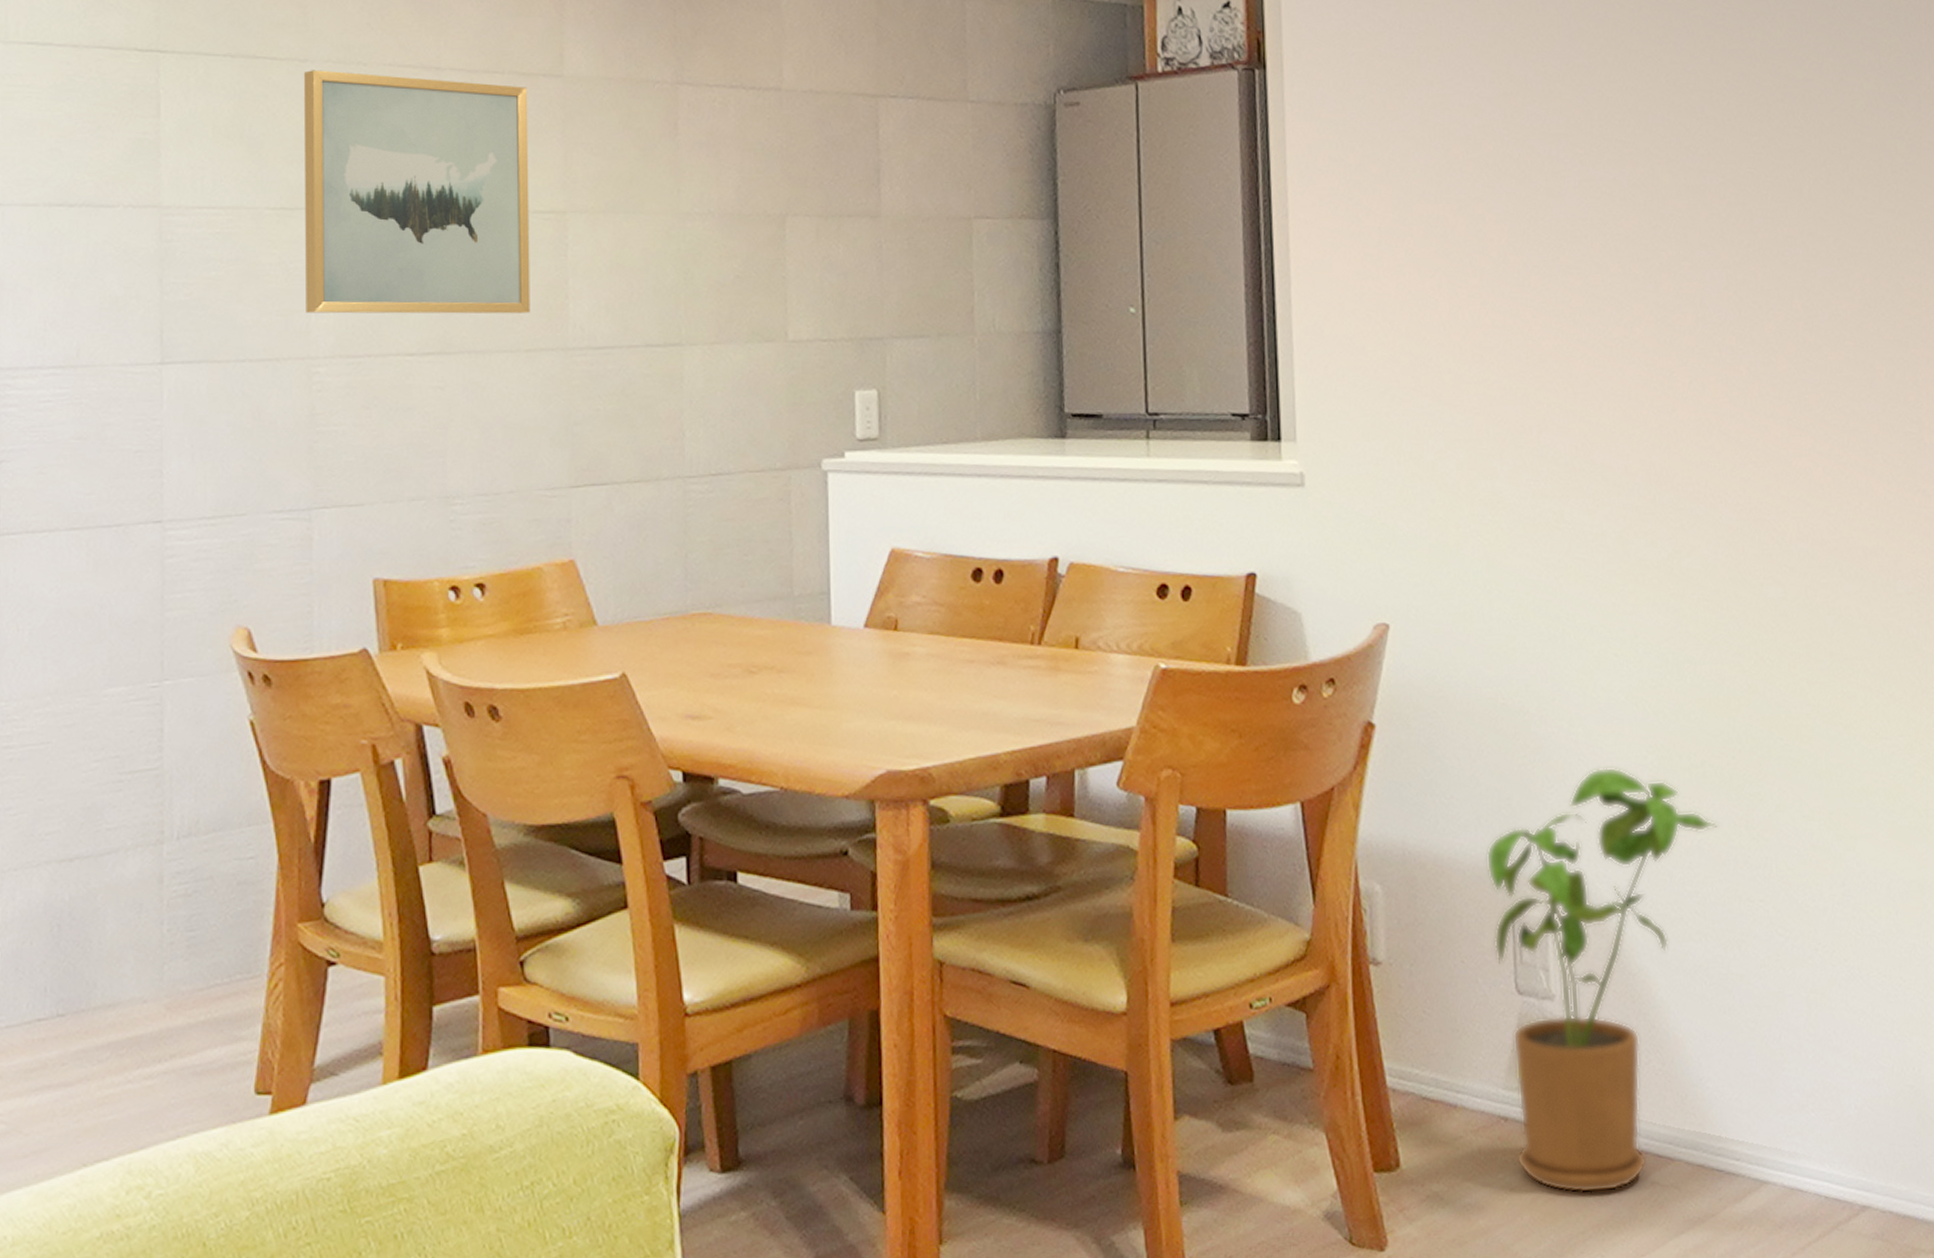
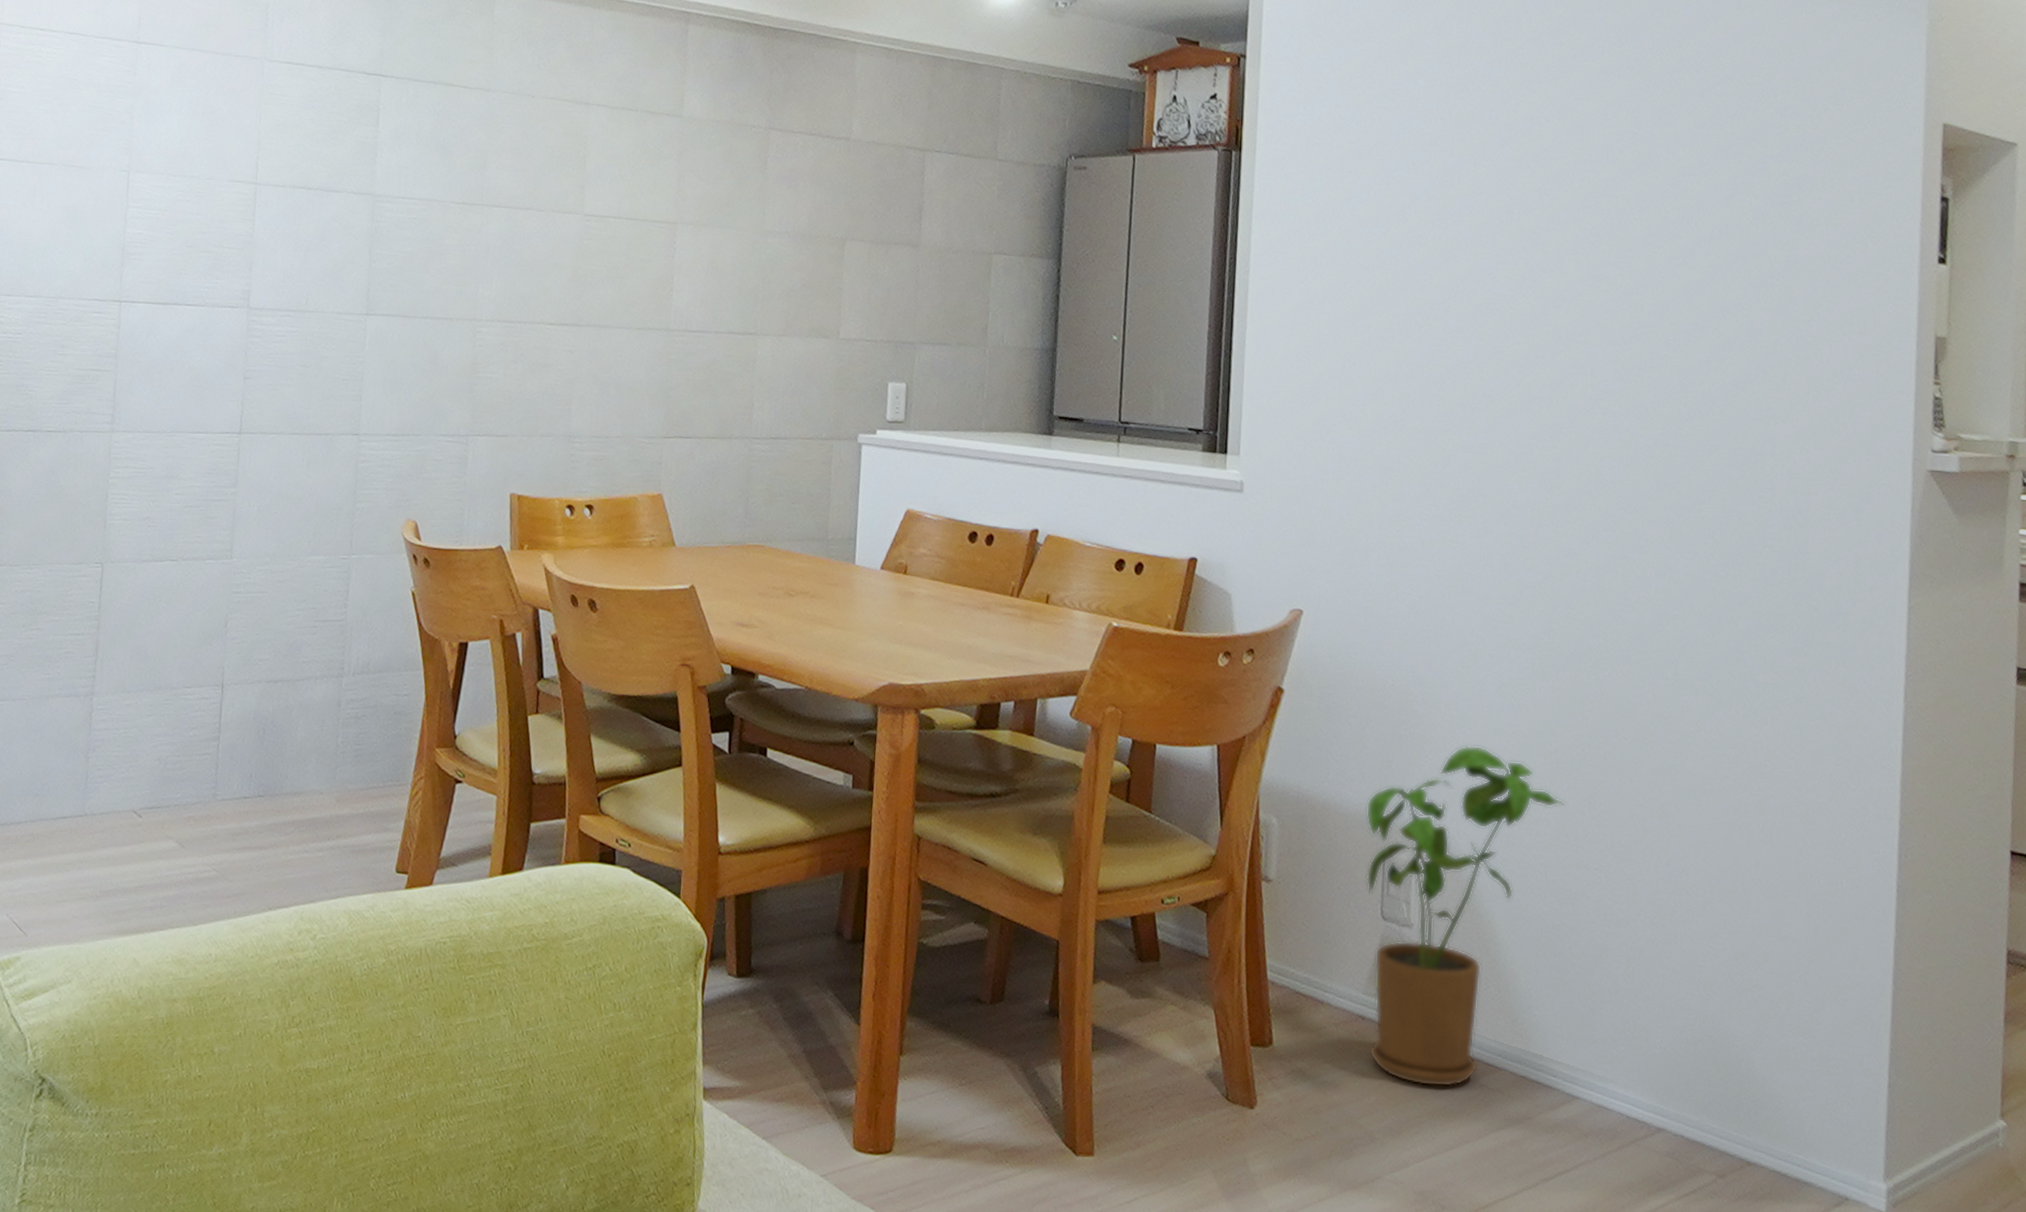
wall art: present [303,70,531,314] -> none [475,98,655,300]

